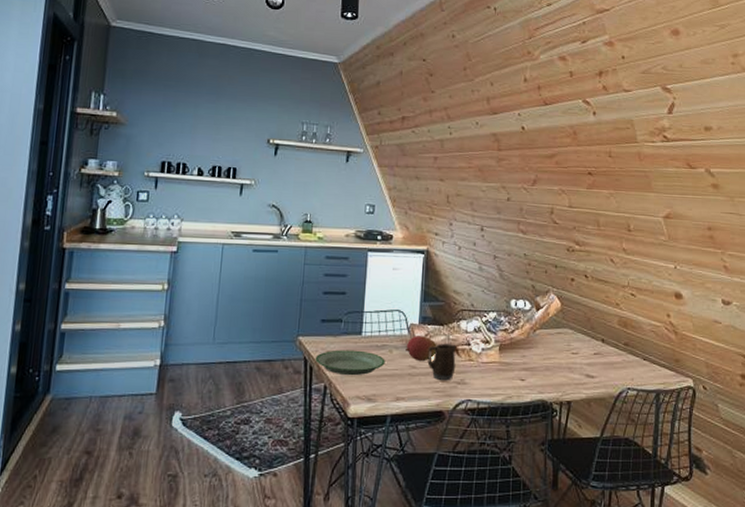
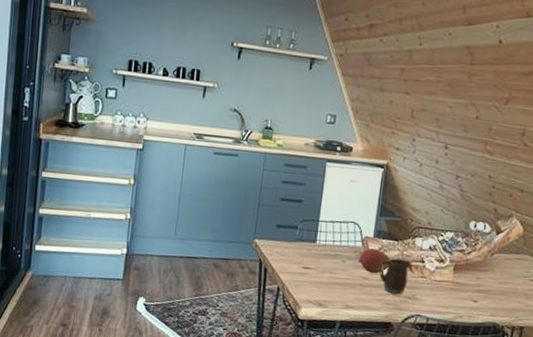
plate: present [315,350,385,376] -> none [269,255,338,281]

